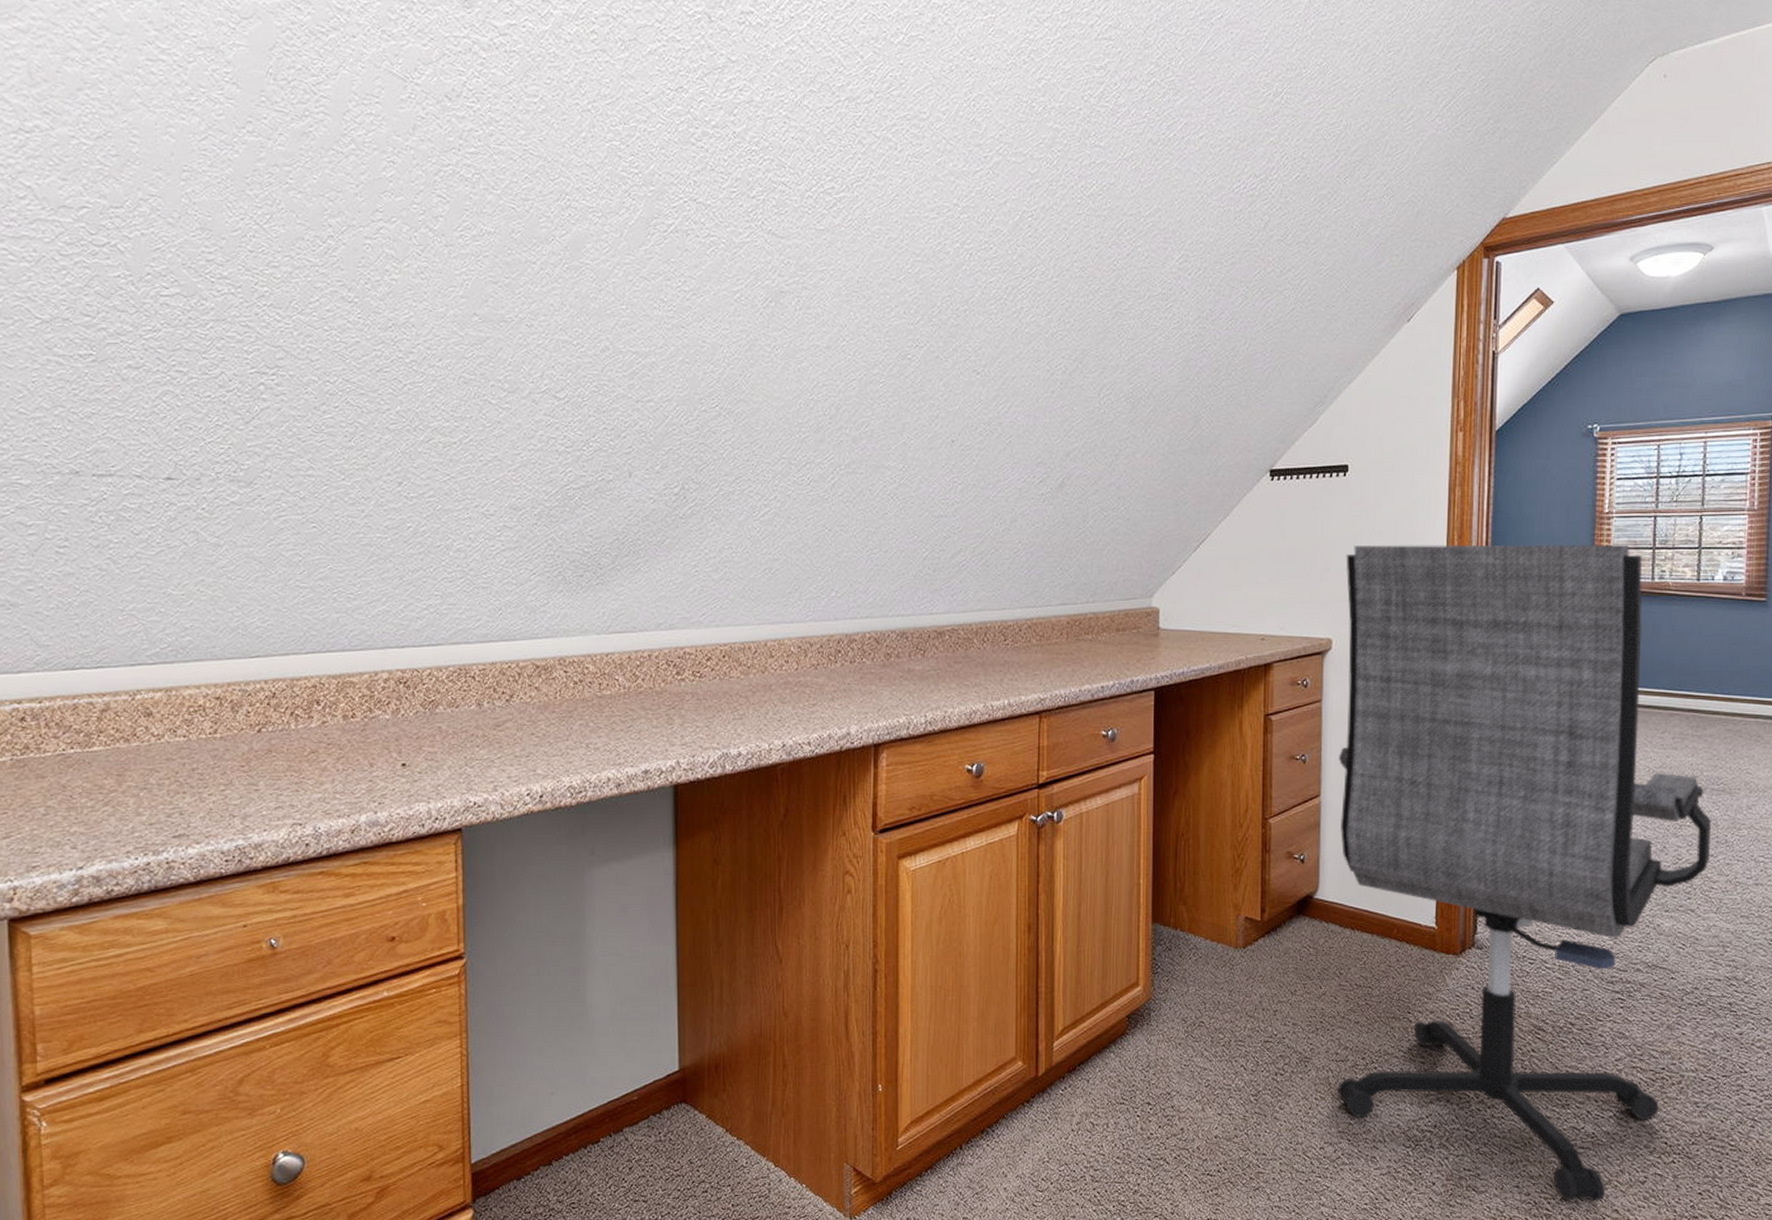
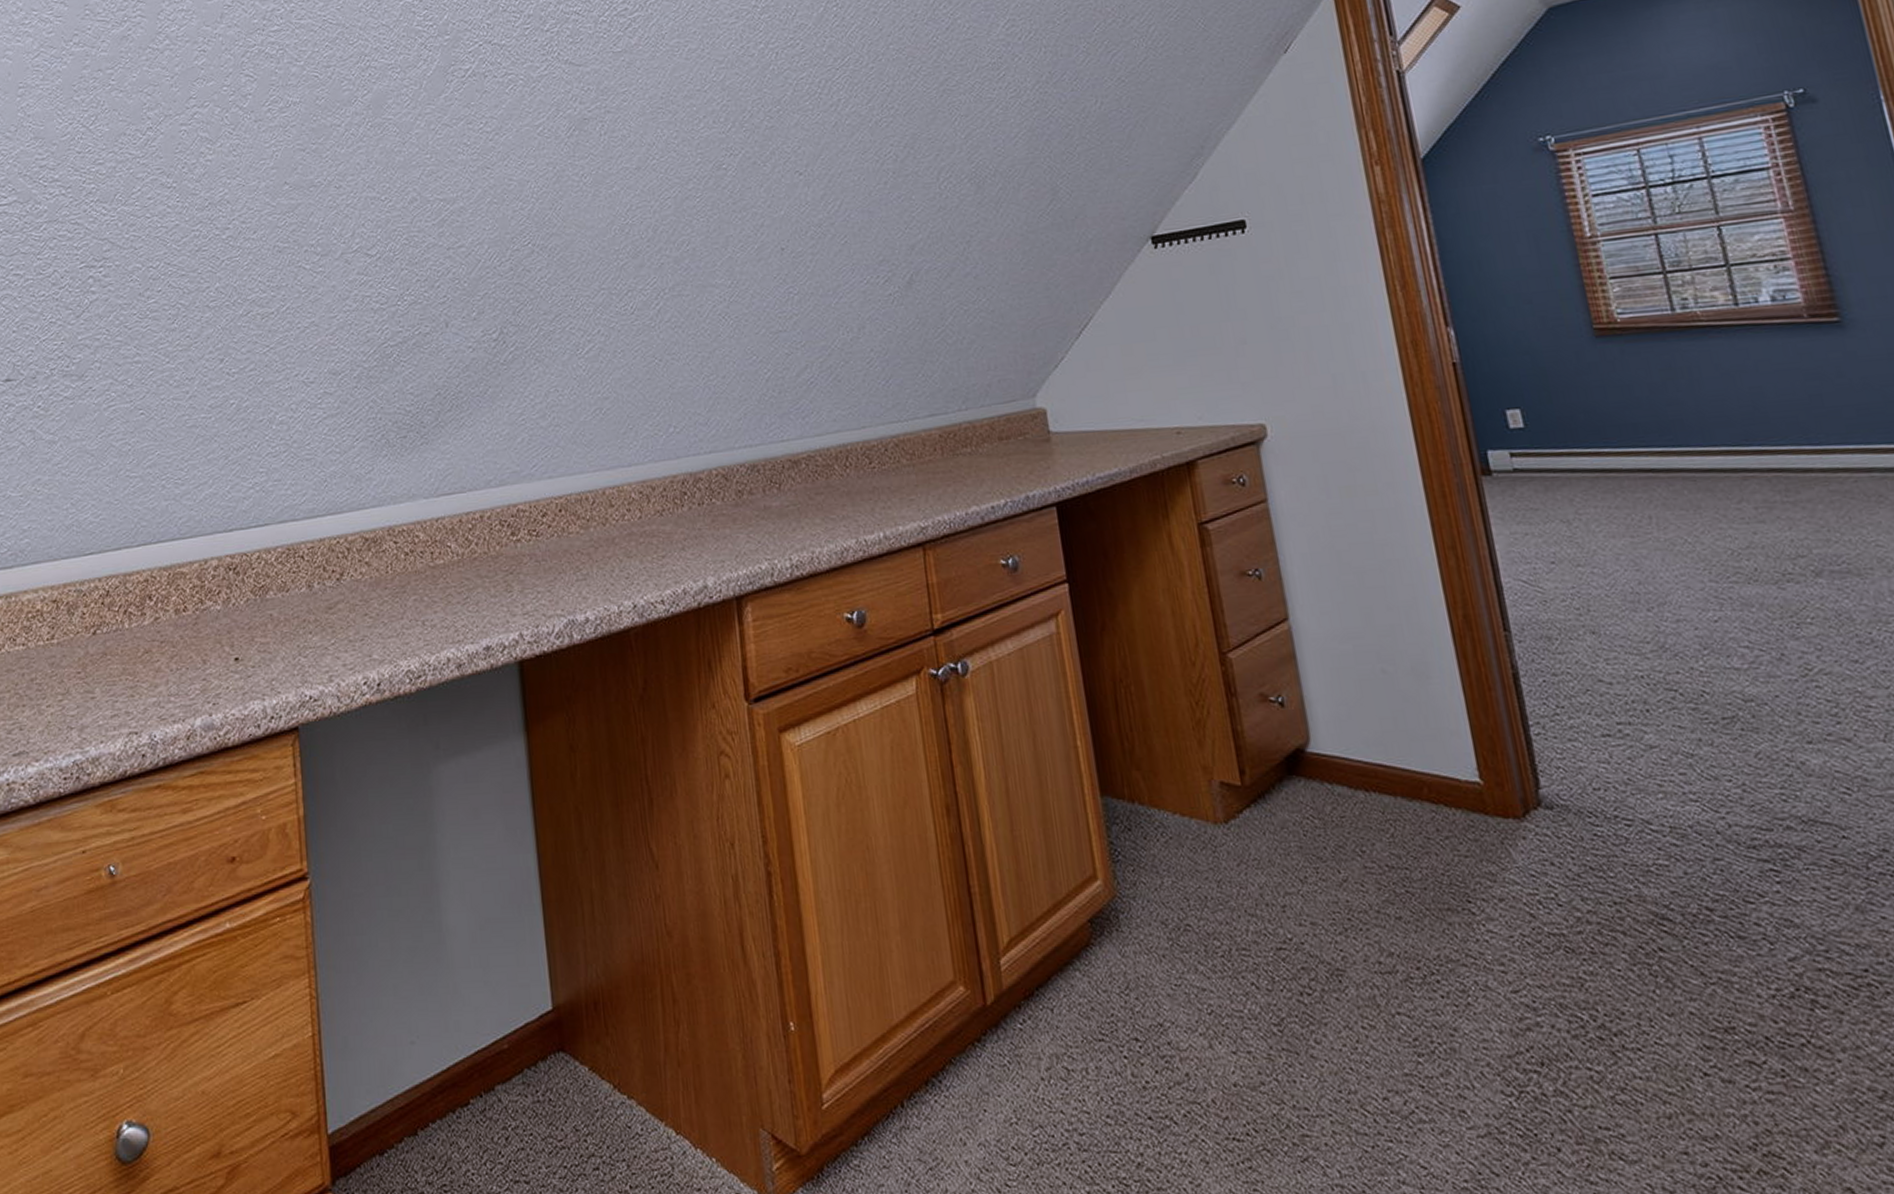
office chair: present [1337,544,1711,1202] -> none [1263,272,1876,1175]

